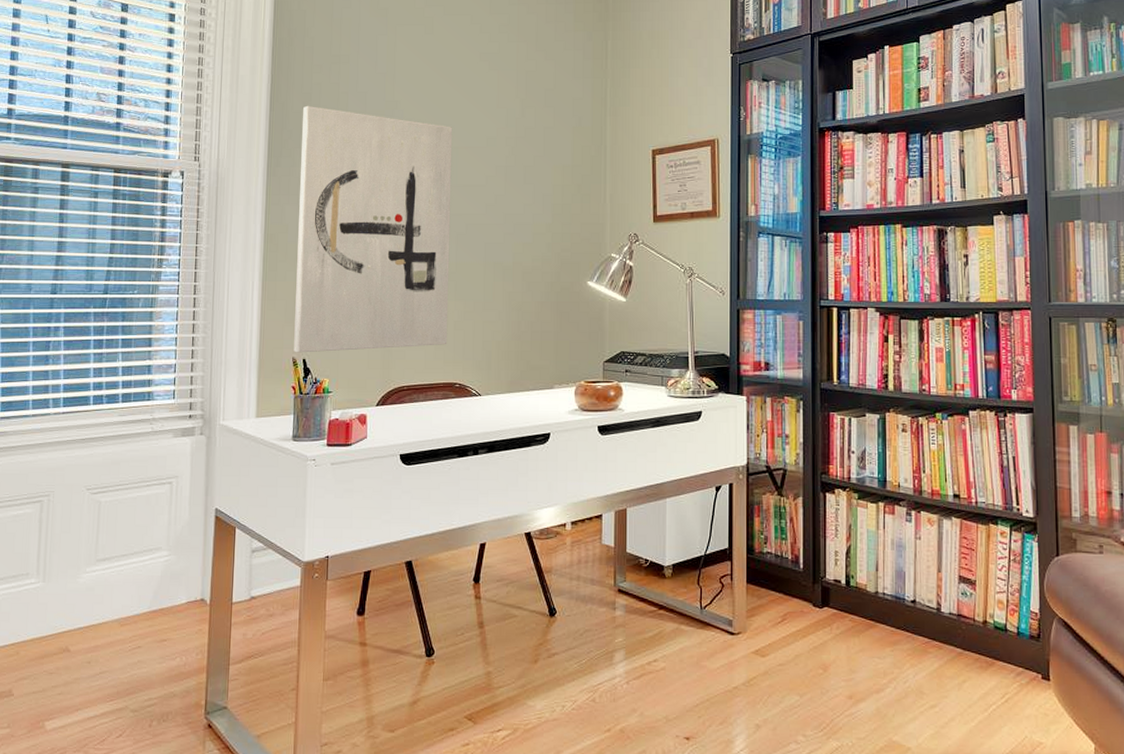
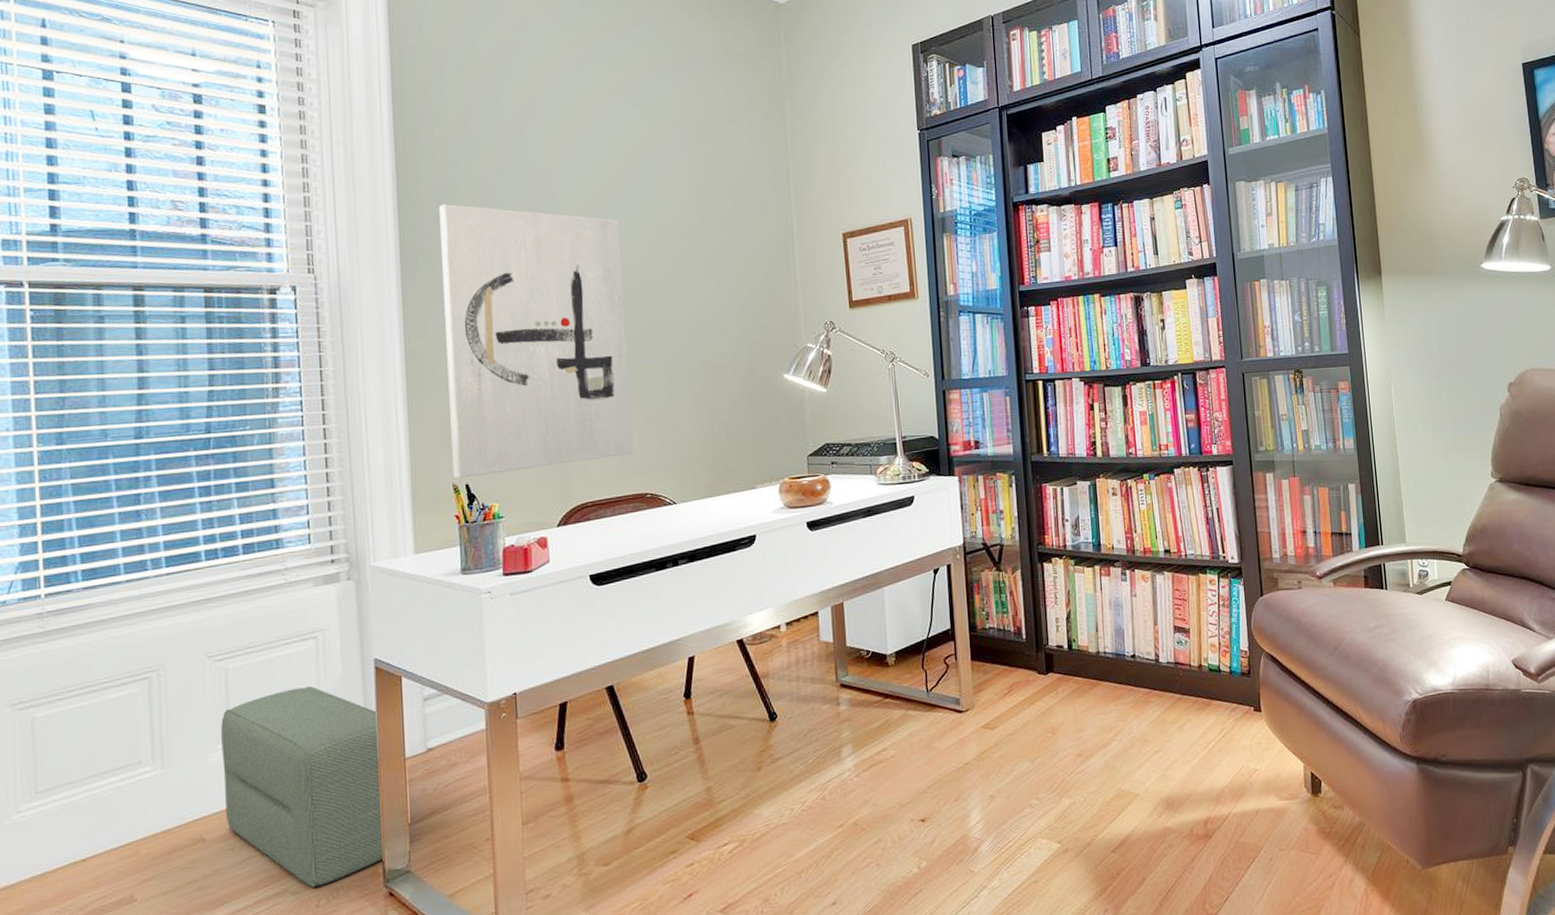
pouf: none [87,525,214,708] -> present [221,685,384,887]

